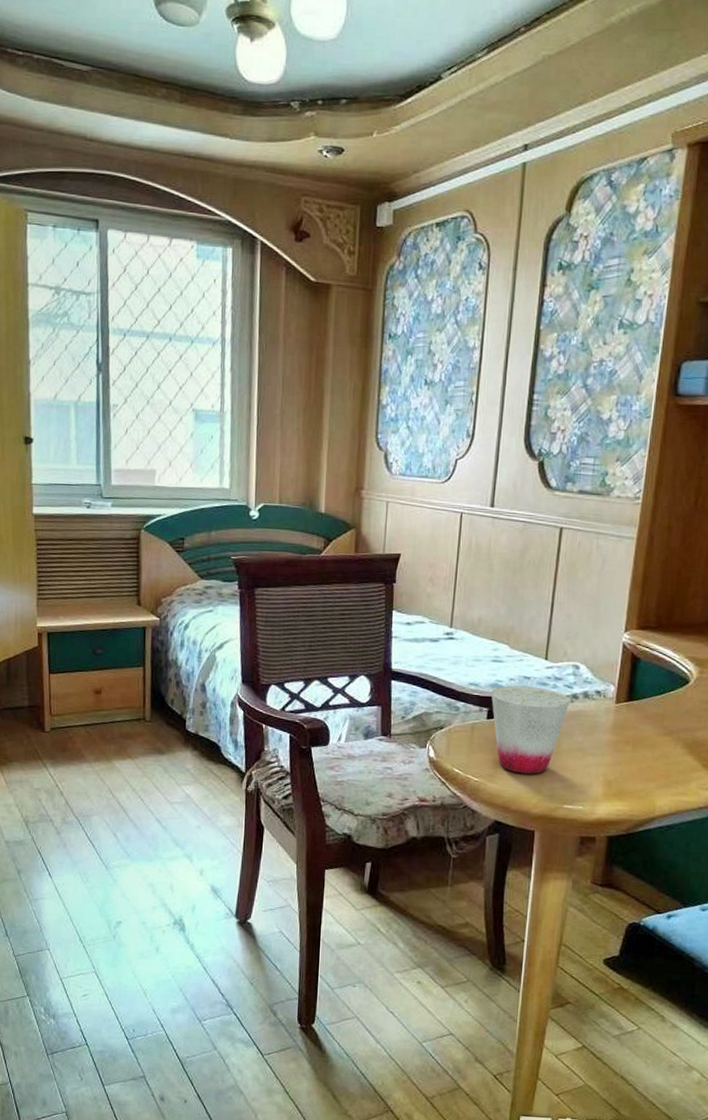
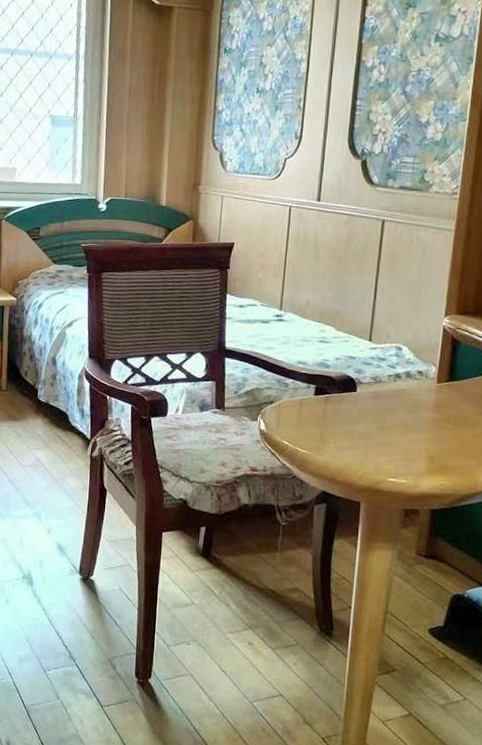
cup: present [490,685,570,774] -> none [318,364,394,448]

